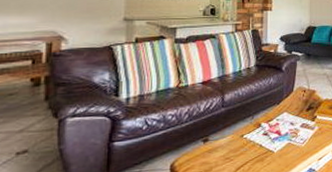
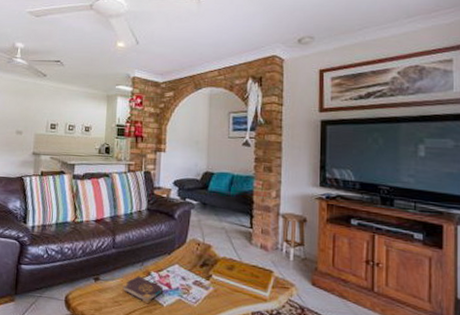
book: none [232,129,274,154] -> present [121,276,164,304]

